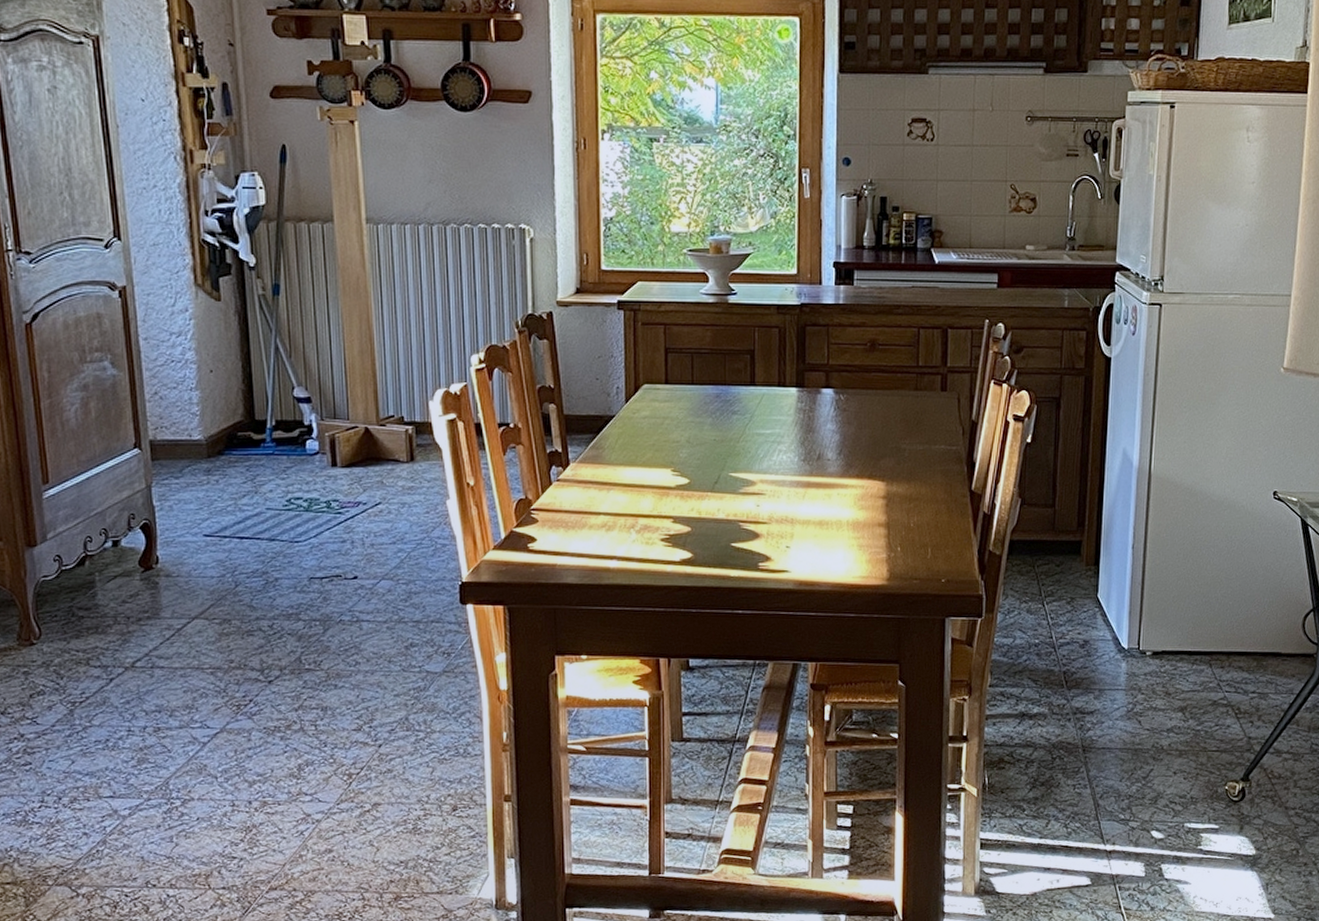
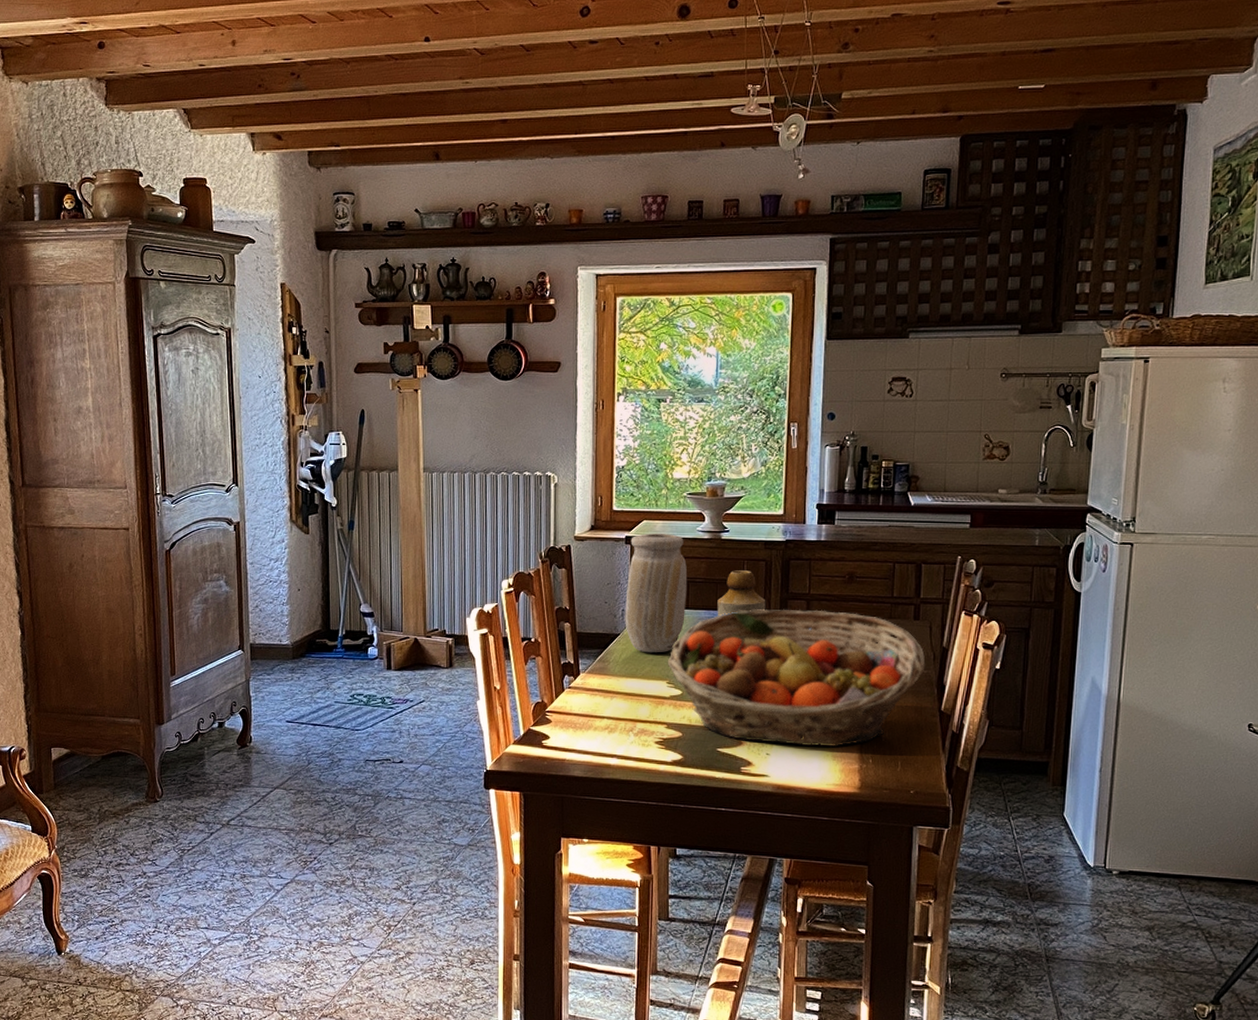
vase: none [620,297,691,437] -> present [625,534,688,653]
fruit basket: none [671,382,954,536] -> present [667,609,926,747]
bottle: none [726,339,781,393] -> present [717,570,766,617]

